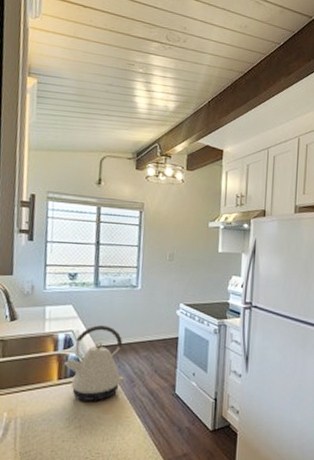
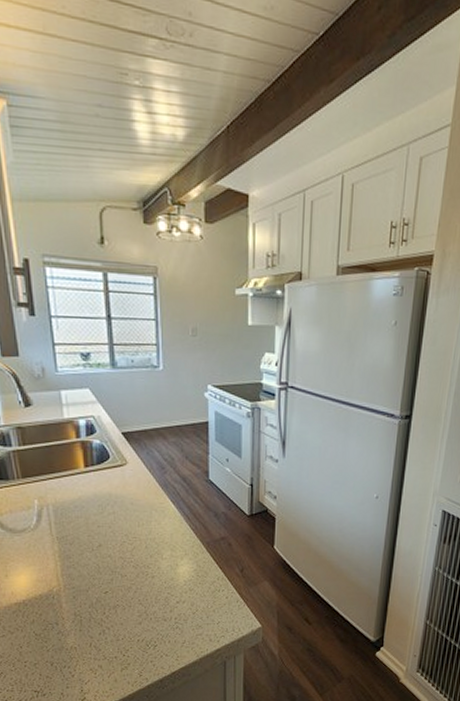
kettle: present [64,325,124,401] -> none [89,410,154,488]

